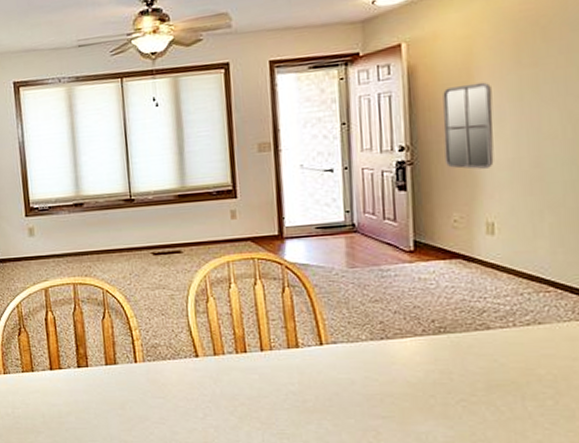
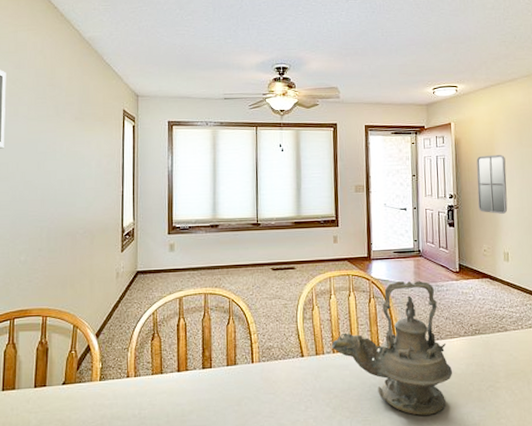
teapot: none [233,264,405,432] -> present [331,280,453,416]

